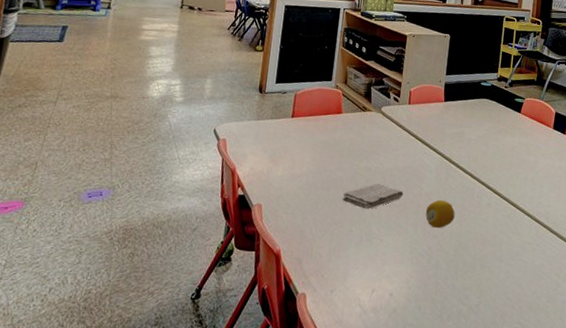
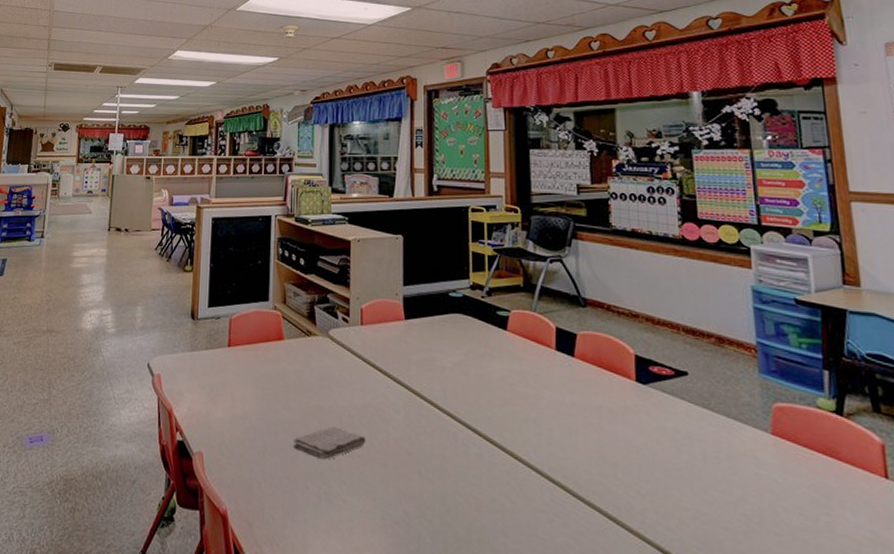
fruit: present [426,199,455,229] -> none [397,448,435,487]

